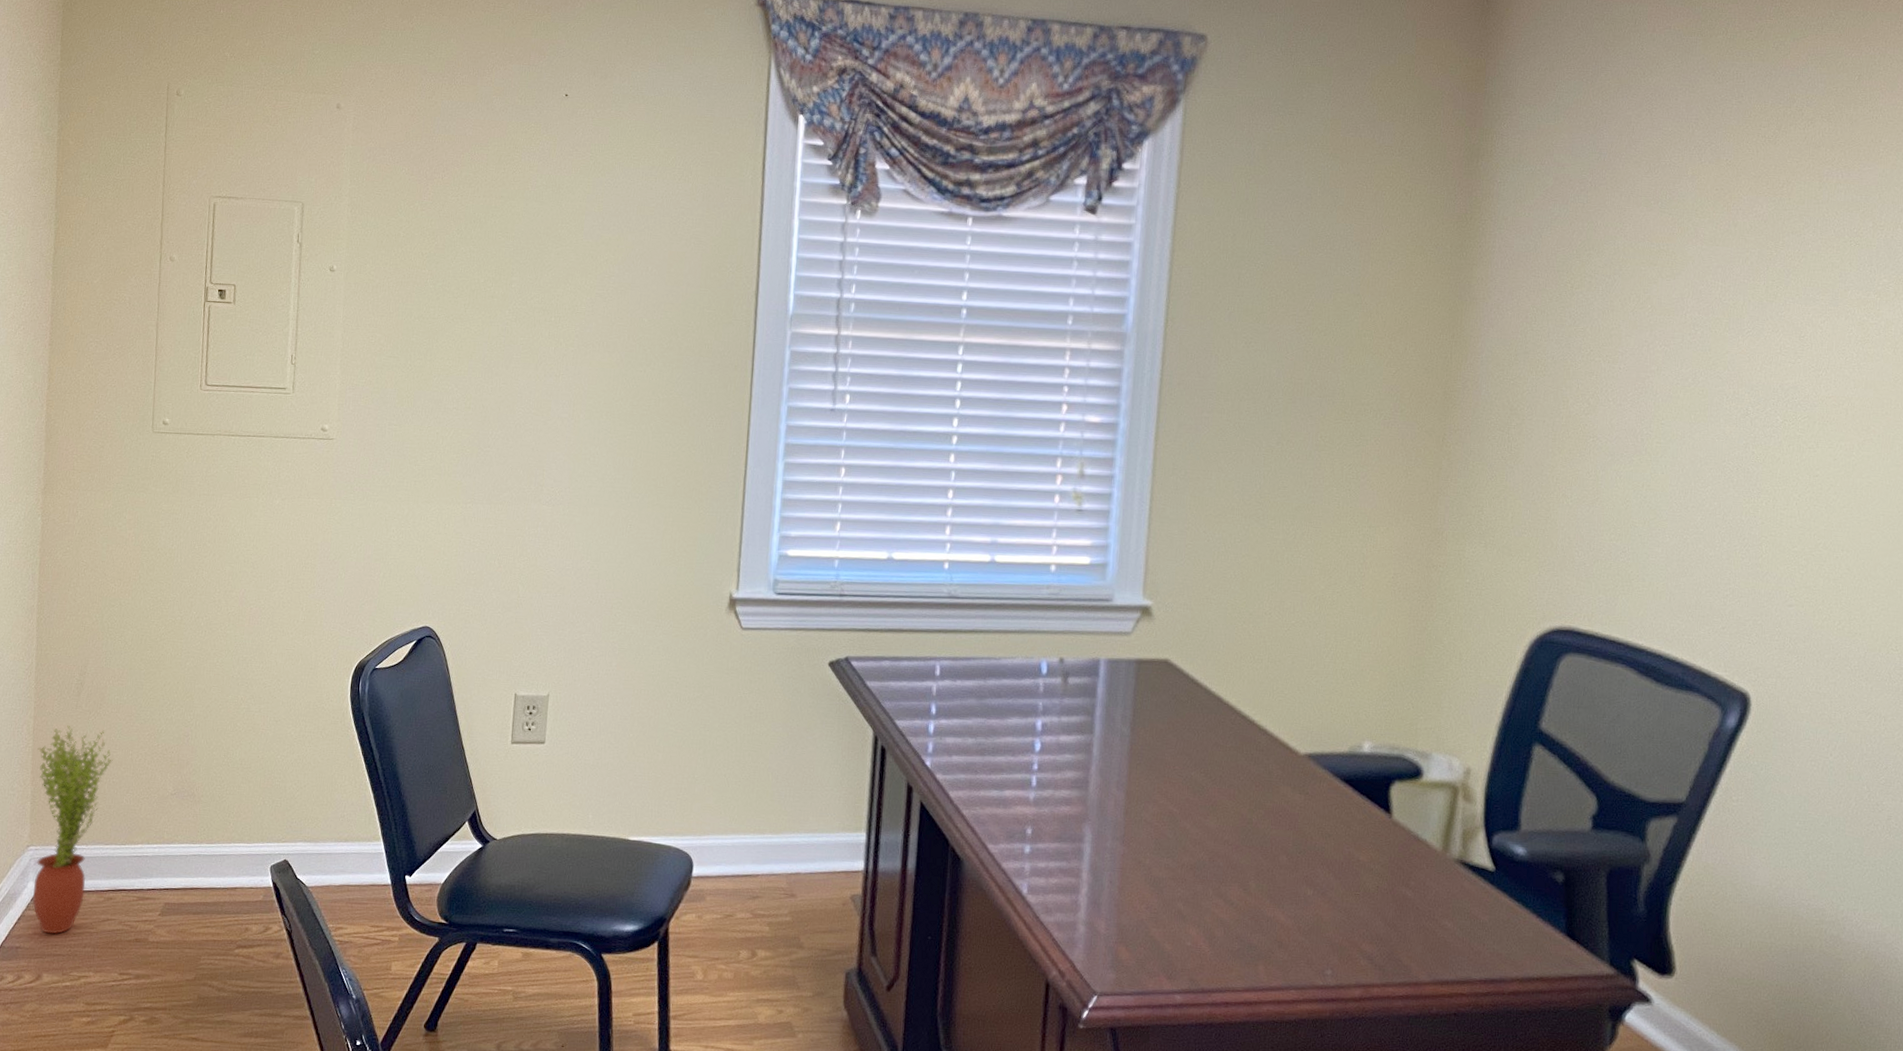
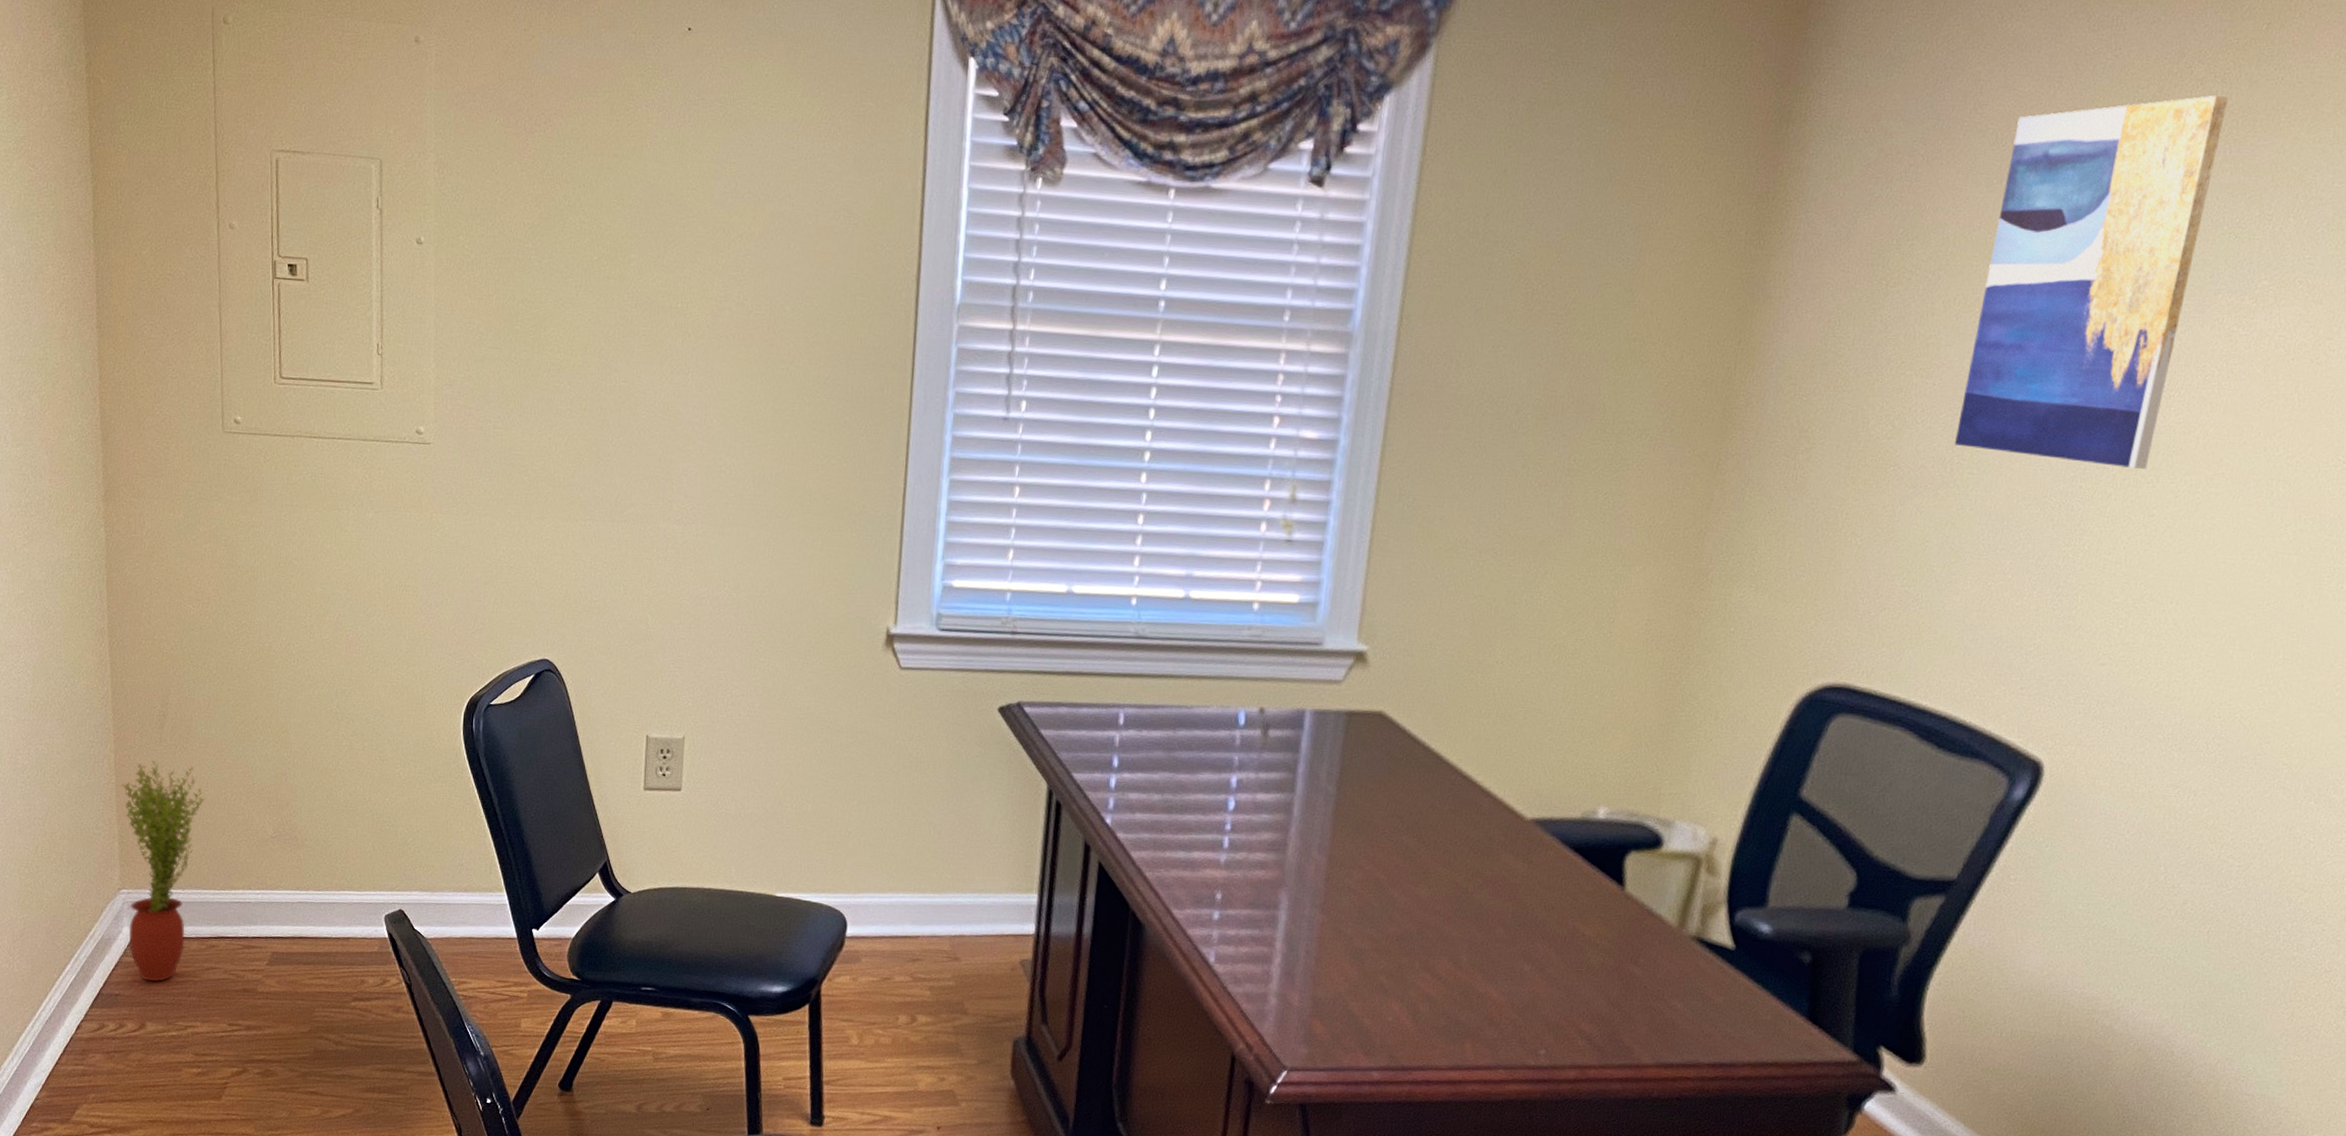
wall art: none [1643,131,1834,437] -> present [1955,95,2228,469]

